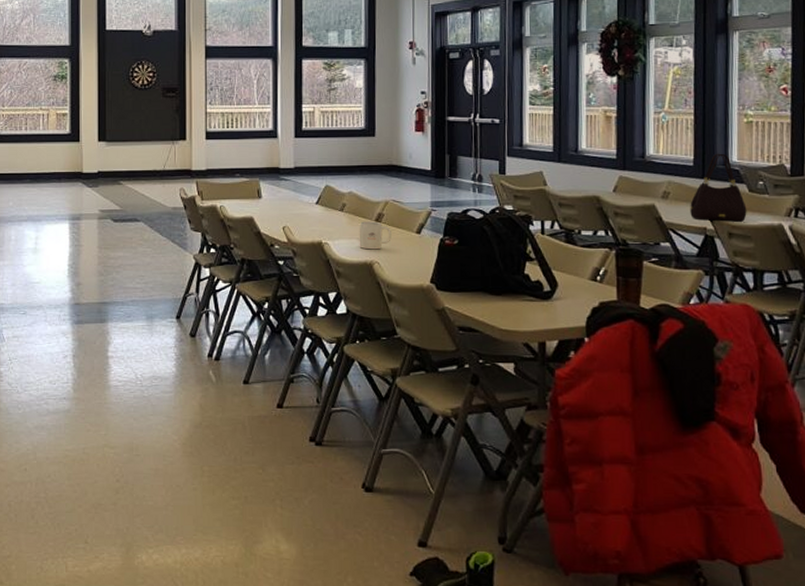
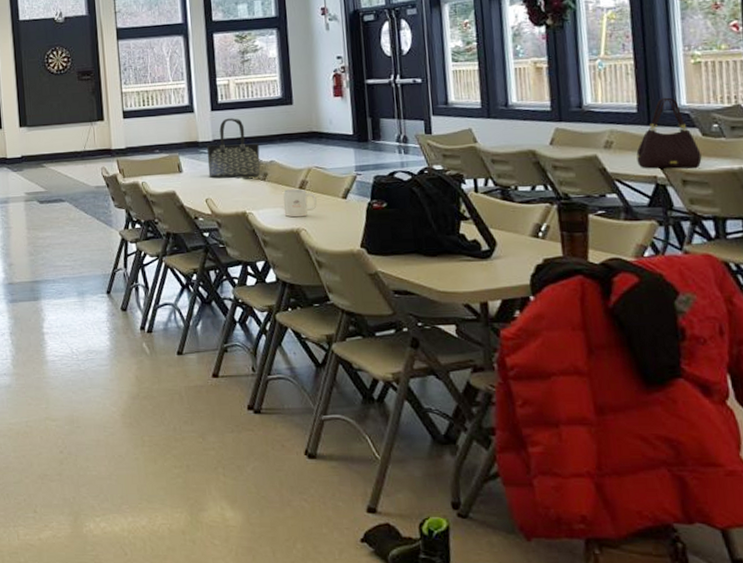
tote bag: none [287,146,339,208] -> present [206,118,260,179]

